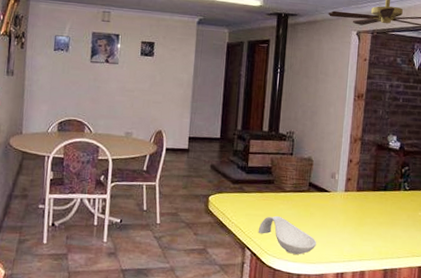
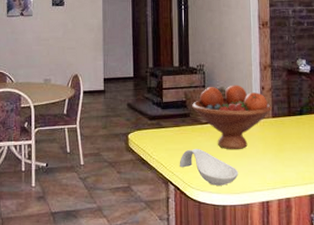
fruit bowl: none [277,155,358,221] -> present [192,85,272,150]

